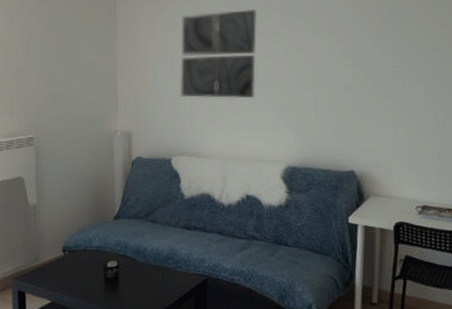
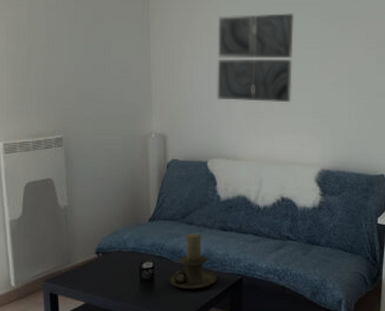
candle holder: none [133,231,181,290] -> present [169,233,217,290]

